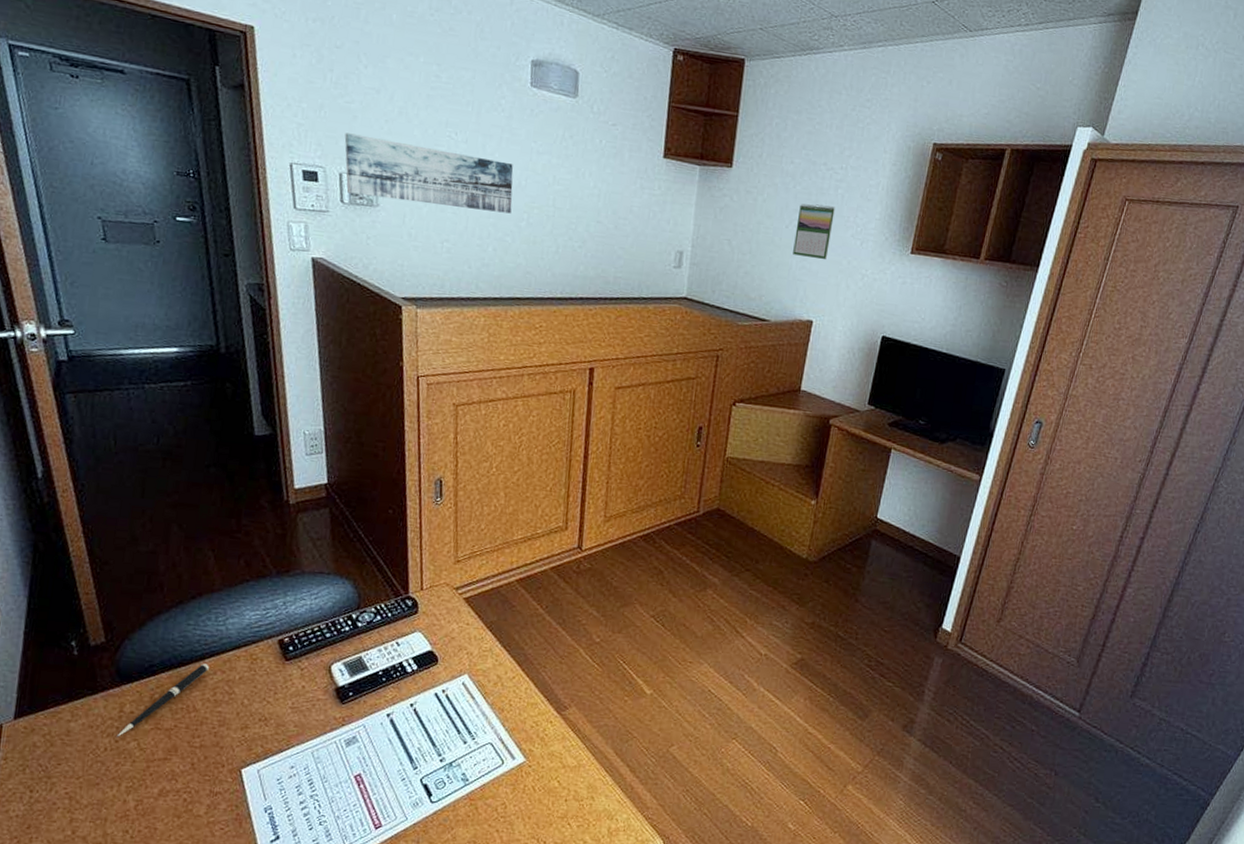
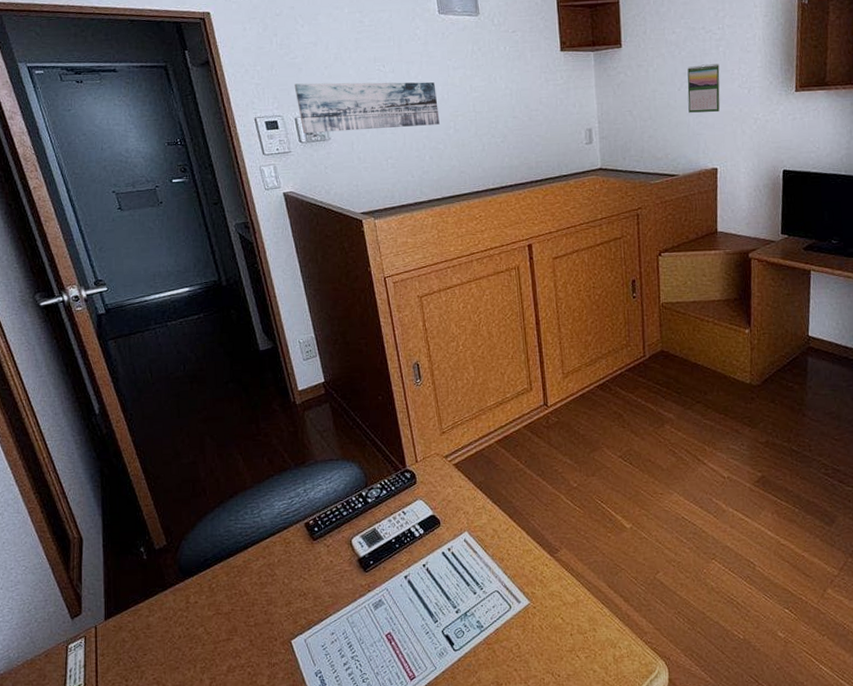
pen: present [117,663,209,737] -> none [188,552,252,625]

